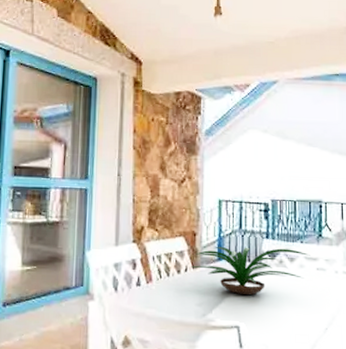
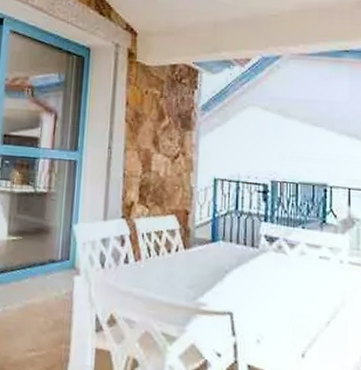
plant: present [190,247,310,295] -> none [182,227,313,280]

